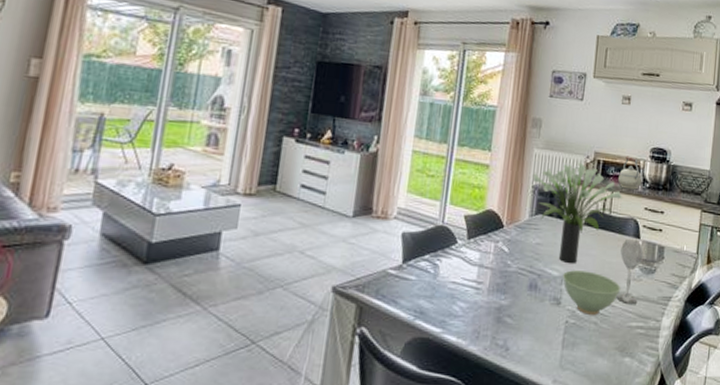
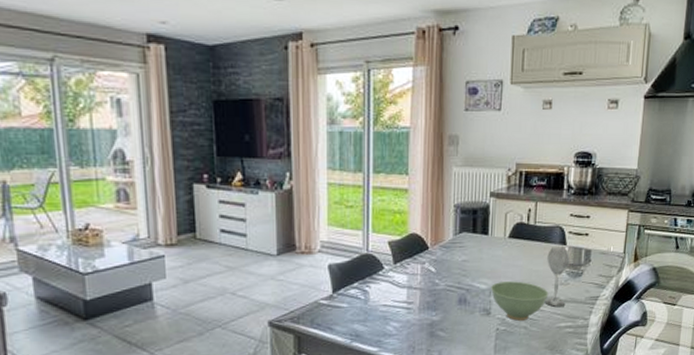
flower arrangement: present [532,162,623,263] -> none [454,175,548,275]
kettle: present [617,156,642,190] -> none [541,164,567,198]

